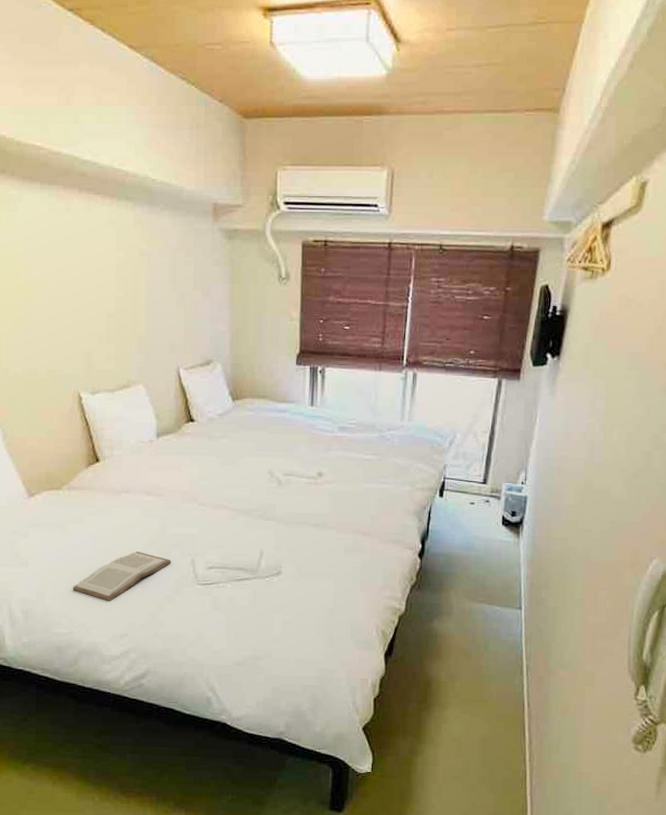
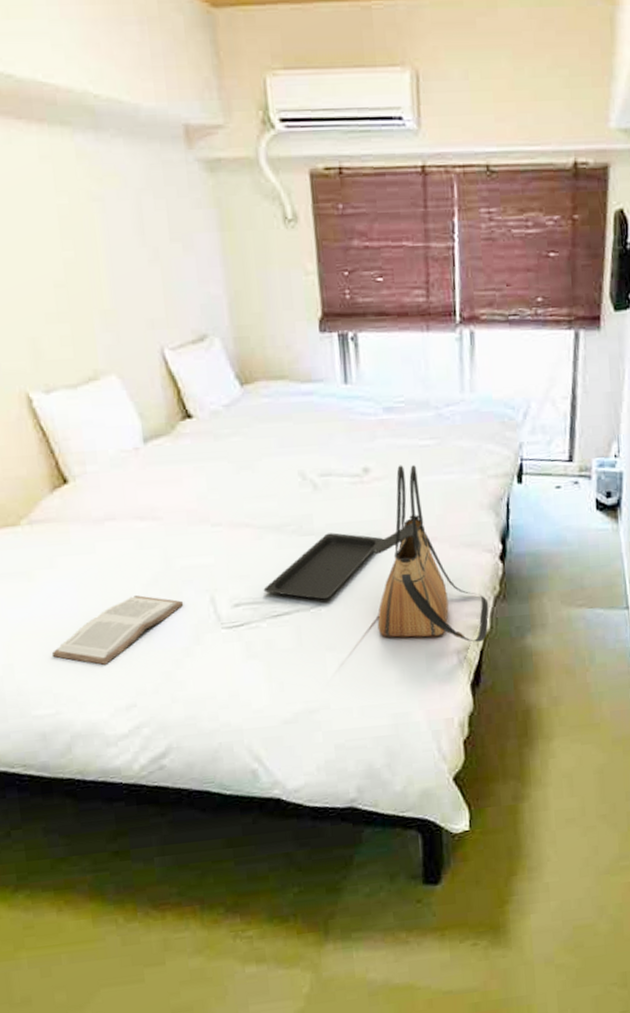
serving tray: none [231,520,328,572] -> present [263,532,384,600]
tote bag: none [316,473,406,621] -> present [373,465,489,642]

